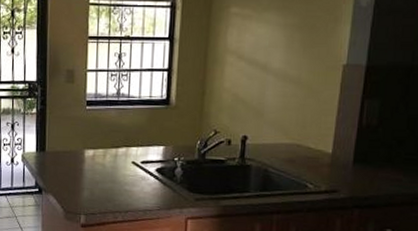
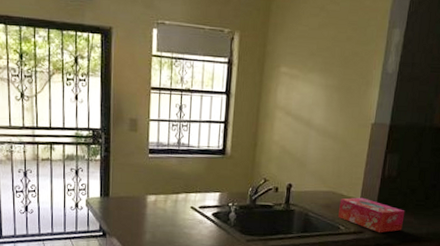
tissue box: none [305,150,391,193] -> present [338,197,405,233]

